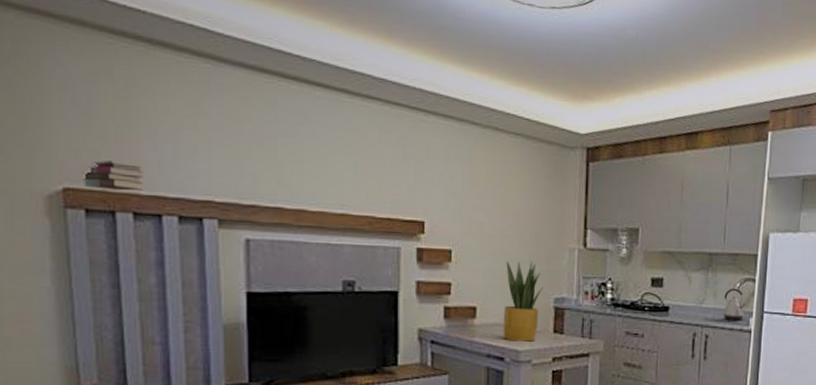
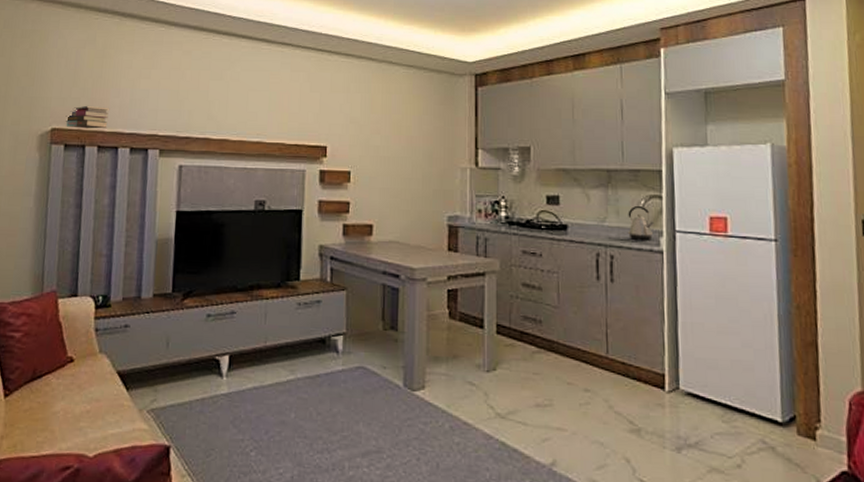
planter: present [503,260,544,342] -> none [398,179,438,260]

